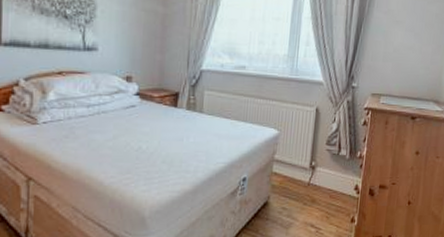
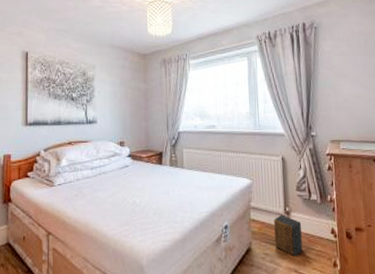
speaker: none [294,169,326,212] -> present [274,214,303,257]

